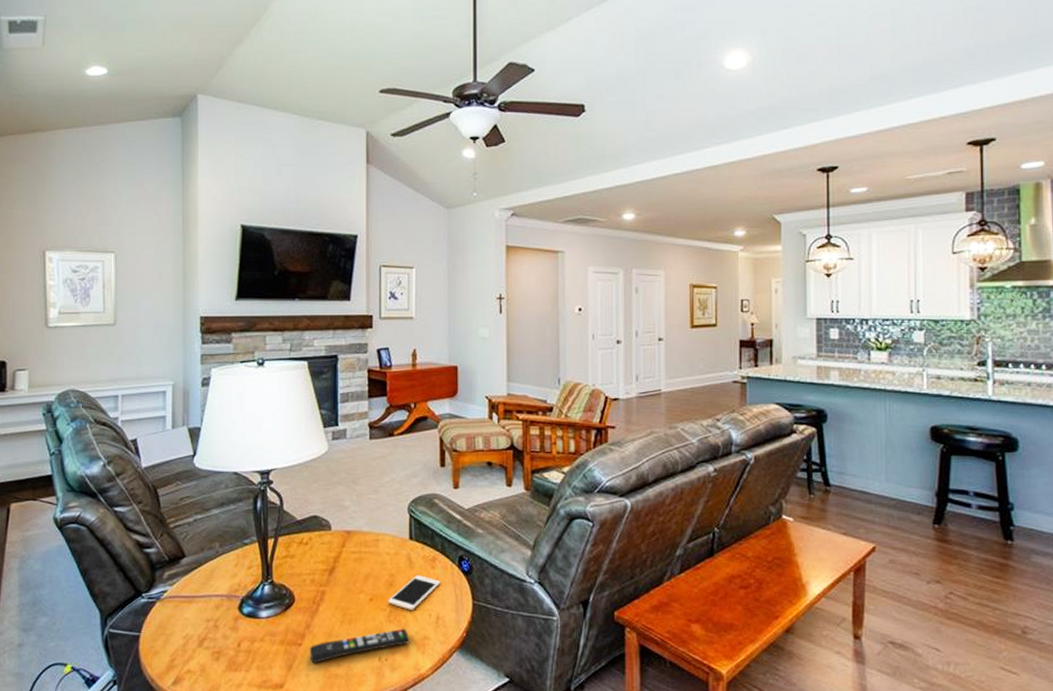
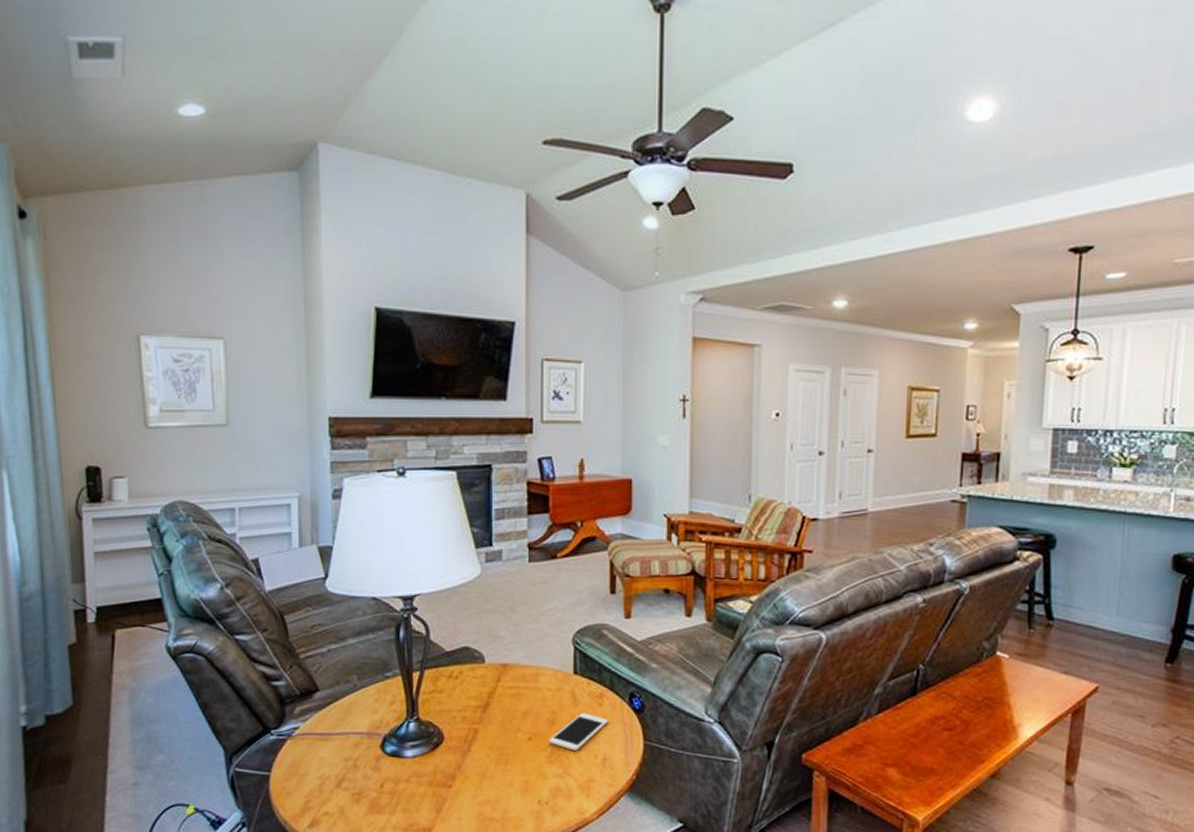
remote control: present [309,628,410,663] -> none [460,770,573,806]

